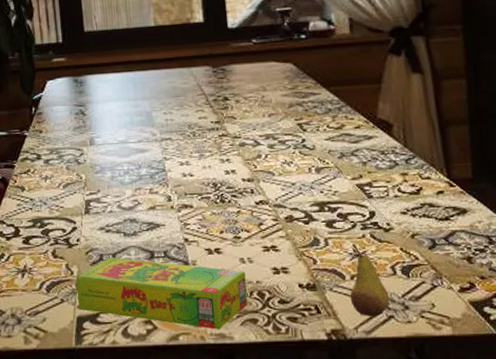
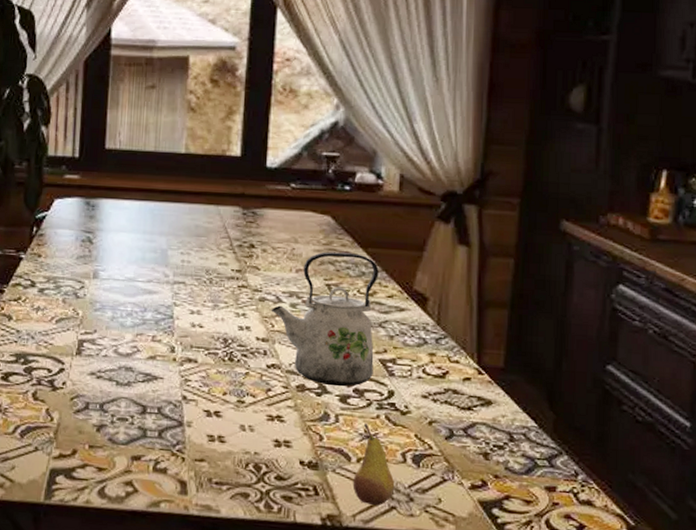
game box: present [76,257,248,330] -> none [53,406,244,501]
kettle: none [251,93,353,214] -> present [271,252,379,387]

